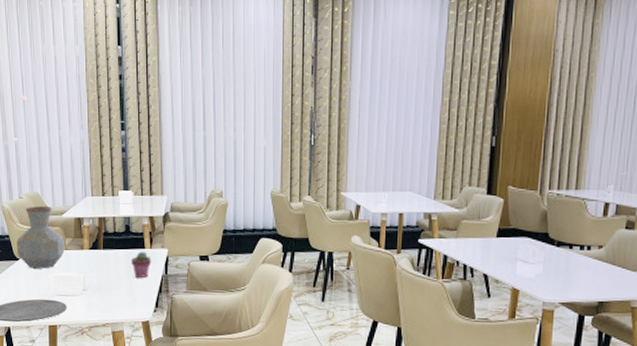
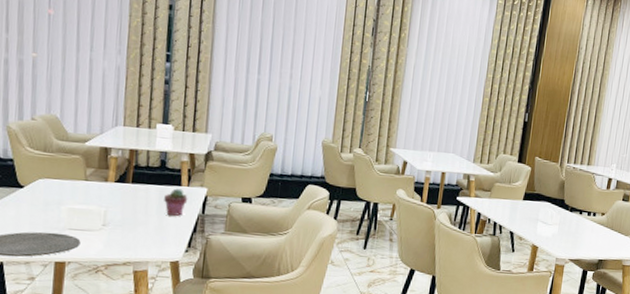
vase: present [17,206,65,270] -> none [22,130,85,200]

